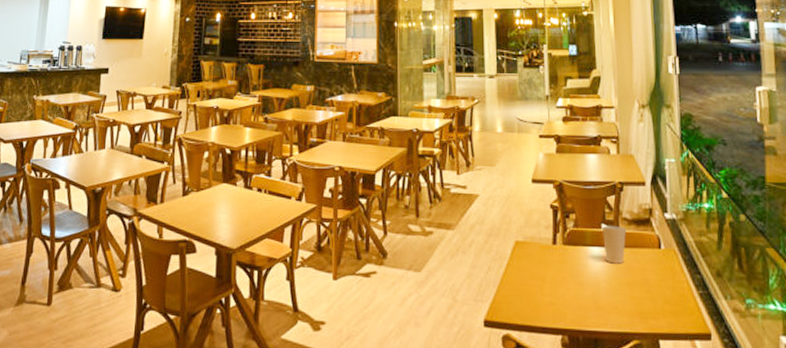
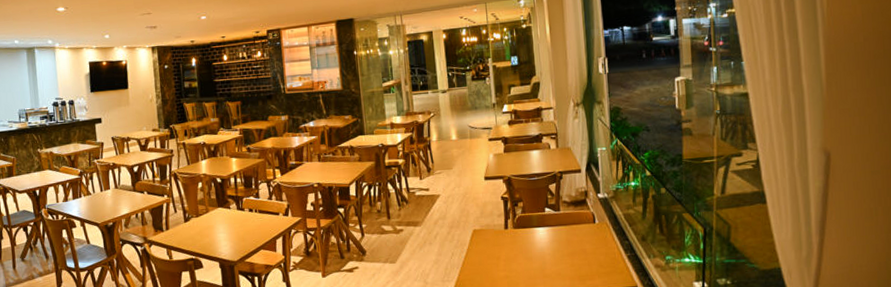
cup: present [602,225,627,264] -> none [546,208,567,240]

